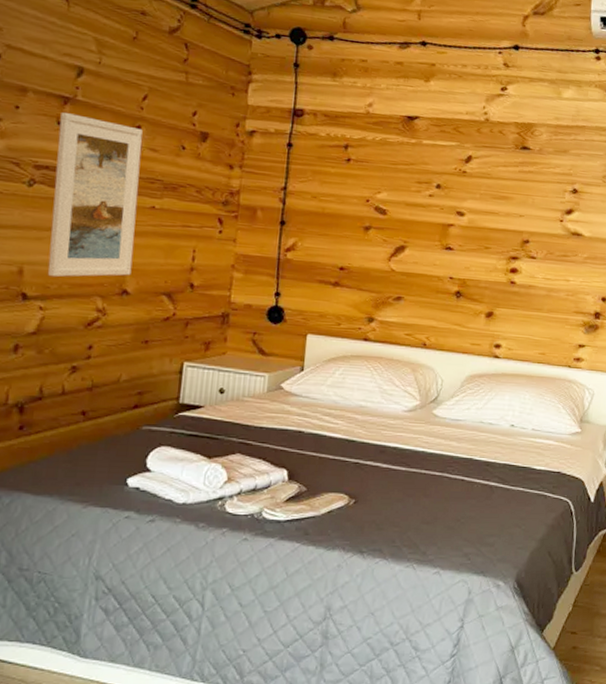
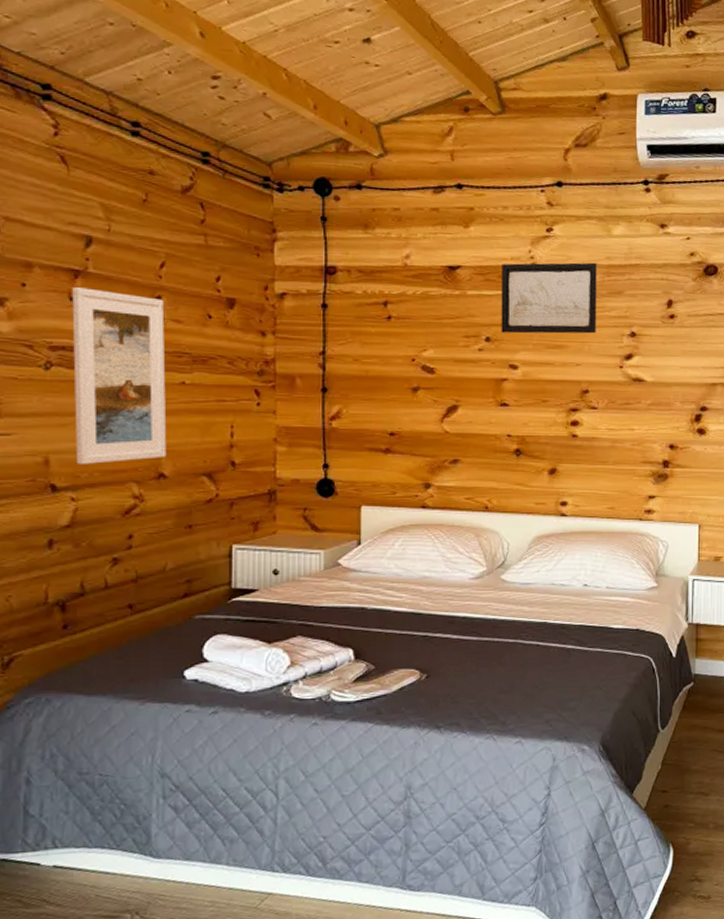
wall art: none [451,117,546,188] -> present [501,262,597,334]

